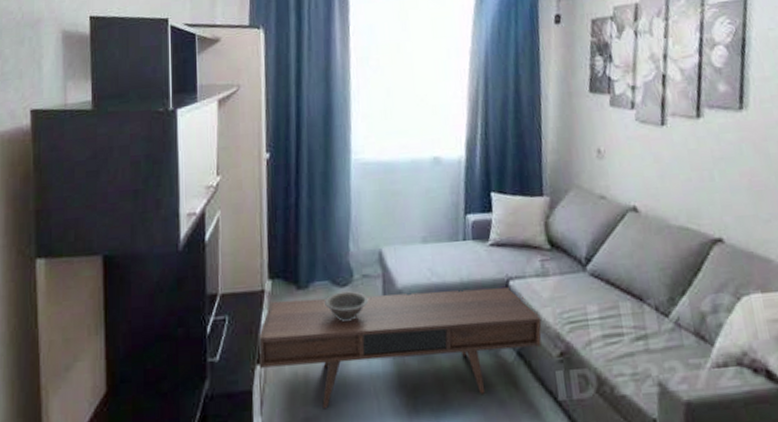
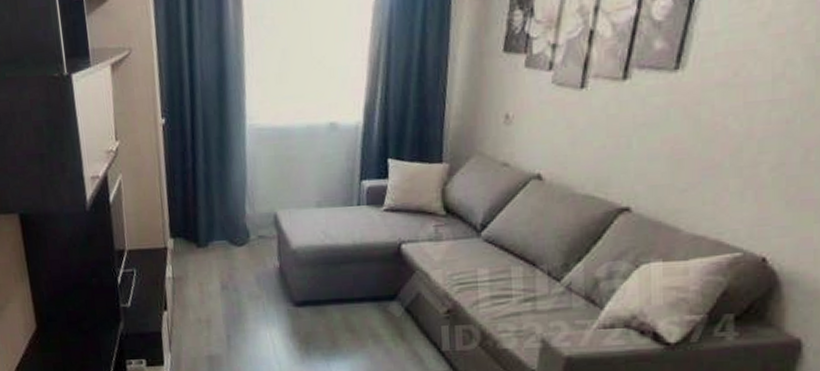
coffee table: present [258,287,542,409] -> none [164,250,431,350]
decorative bowl: present [325,291,369,321] -> none [223,250,265,277]

